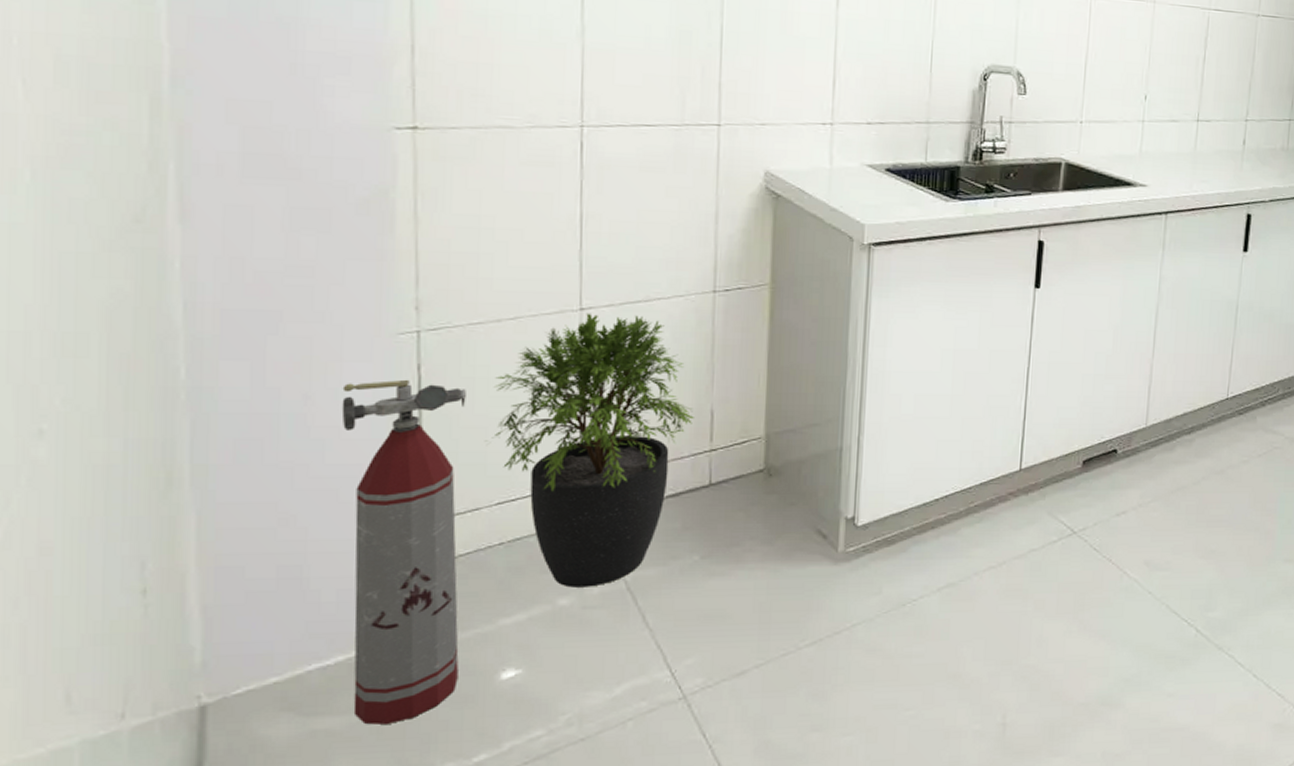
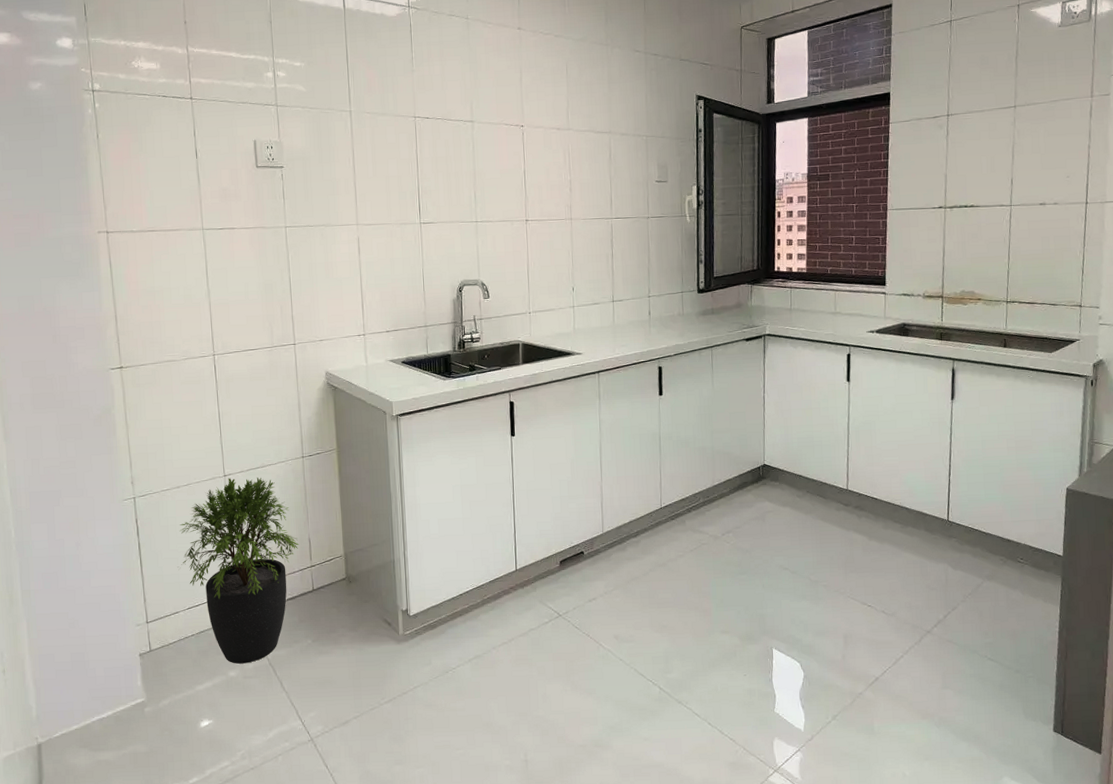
fire extinguisher: present [341,379,466,725] -> none [96,529,176,757]

